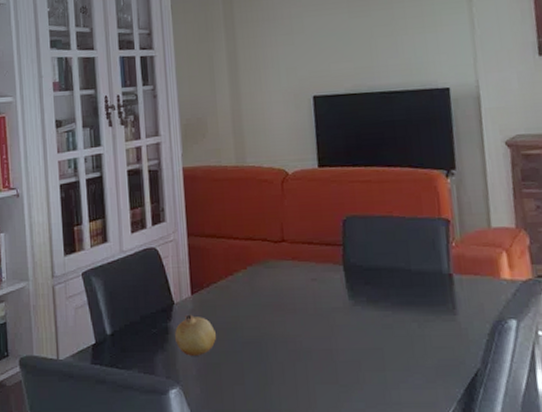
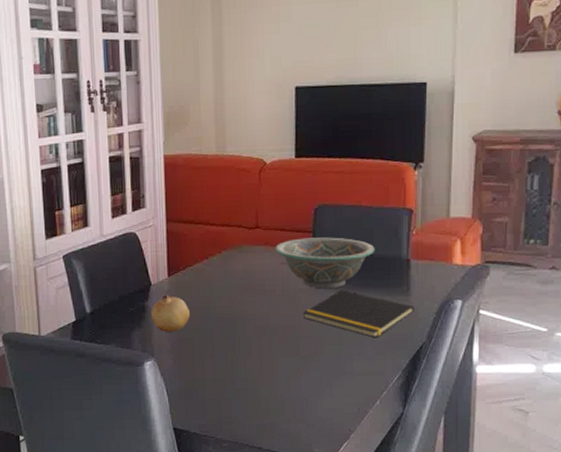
decorative bowl: none [304,250,412,308] -> present [275,237,375,289]
notepad: none [340,309,464,364] -> present [304,290,414,338]

